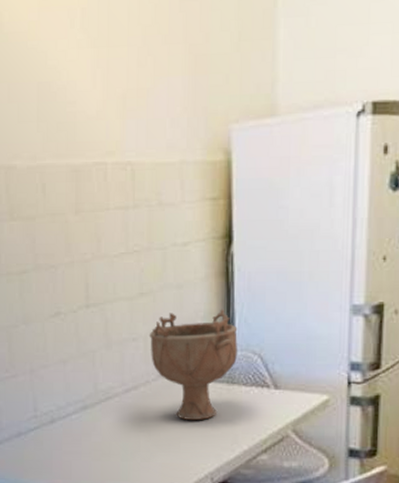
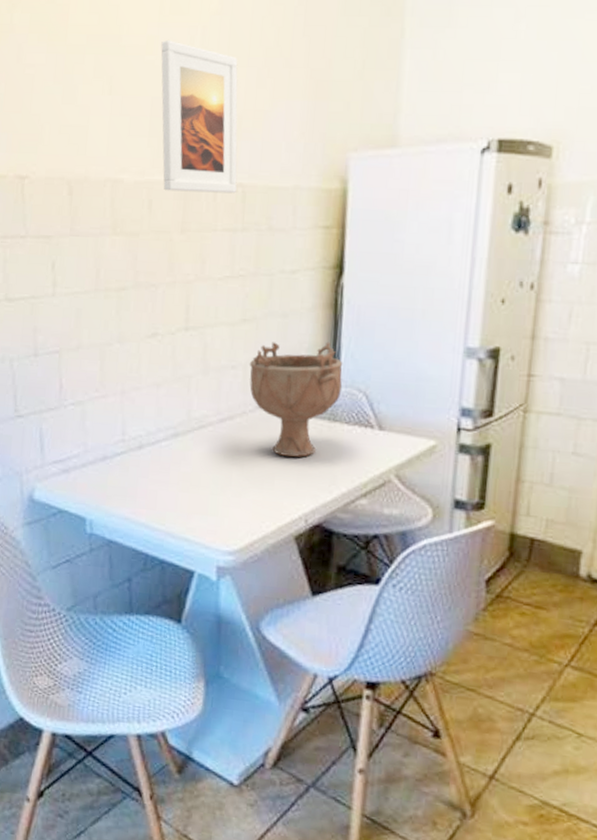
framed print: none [42,24,125,174] -> present [161,40,238,194]

